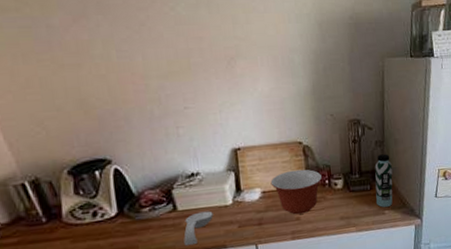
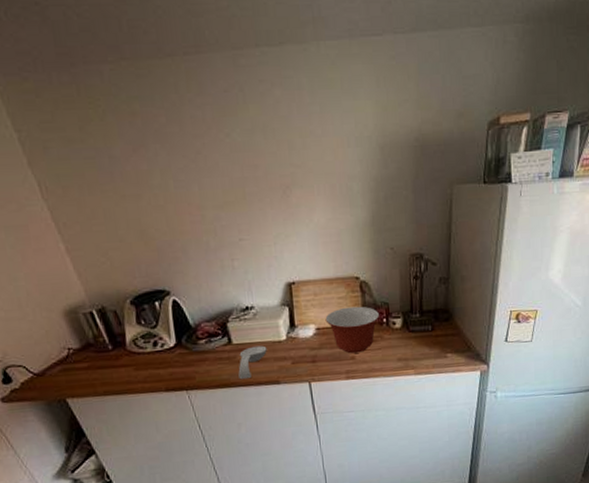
water bottle: present [375,154,393,207] -> none [437,292,458,350]

